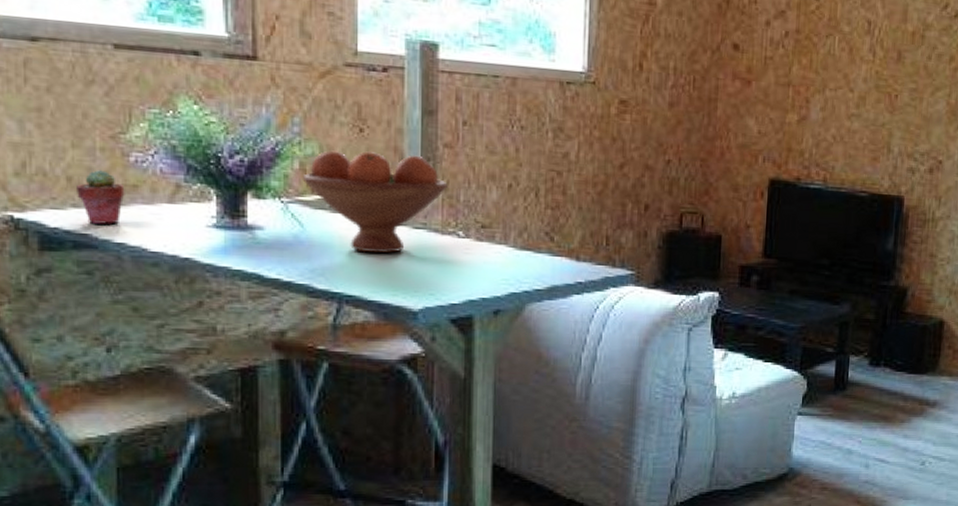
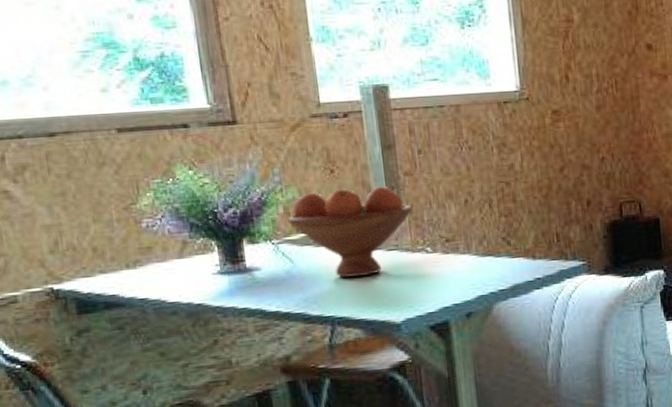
potted succulent: present [77,169,125,225] -> none [101,237,142,285]

